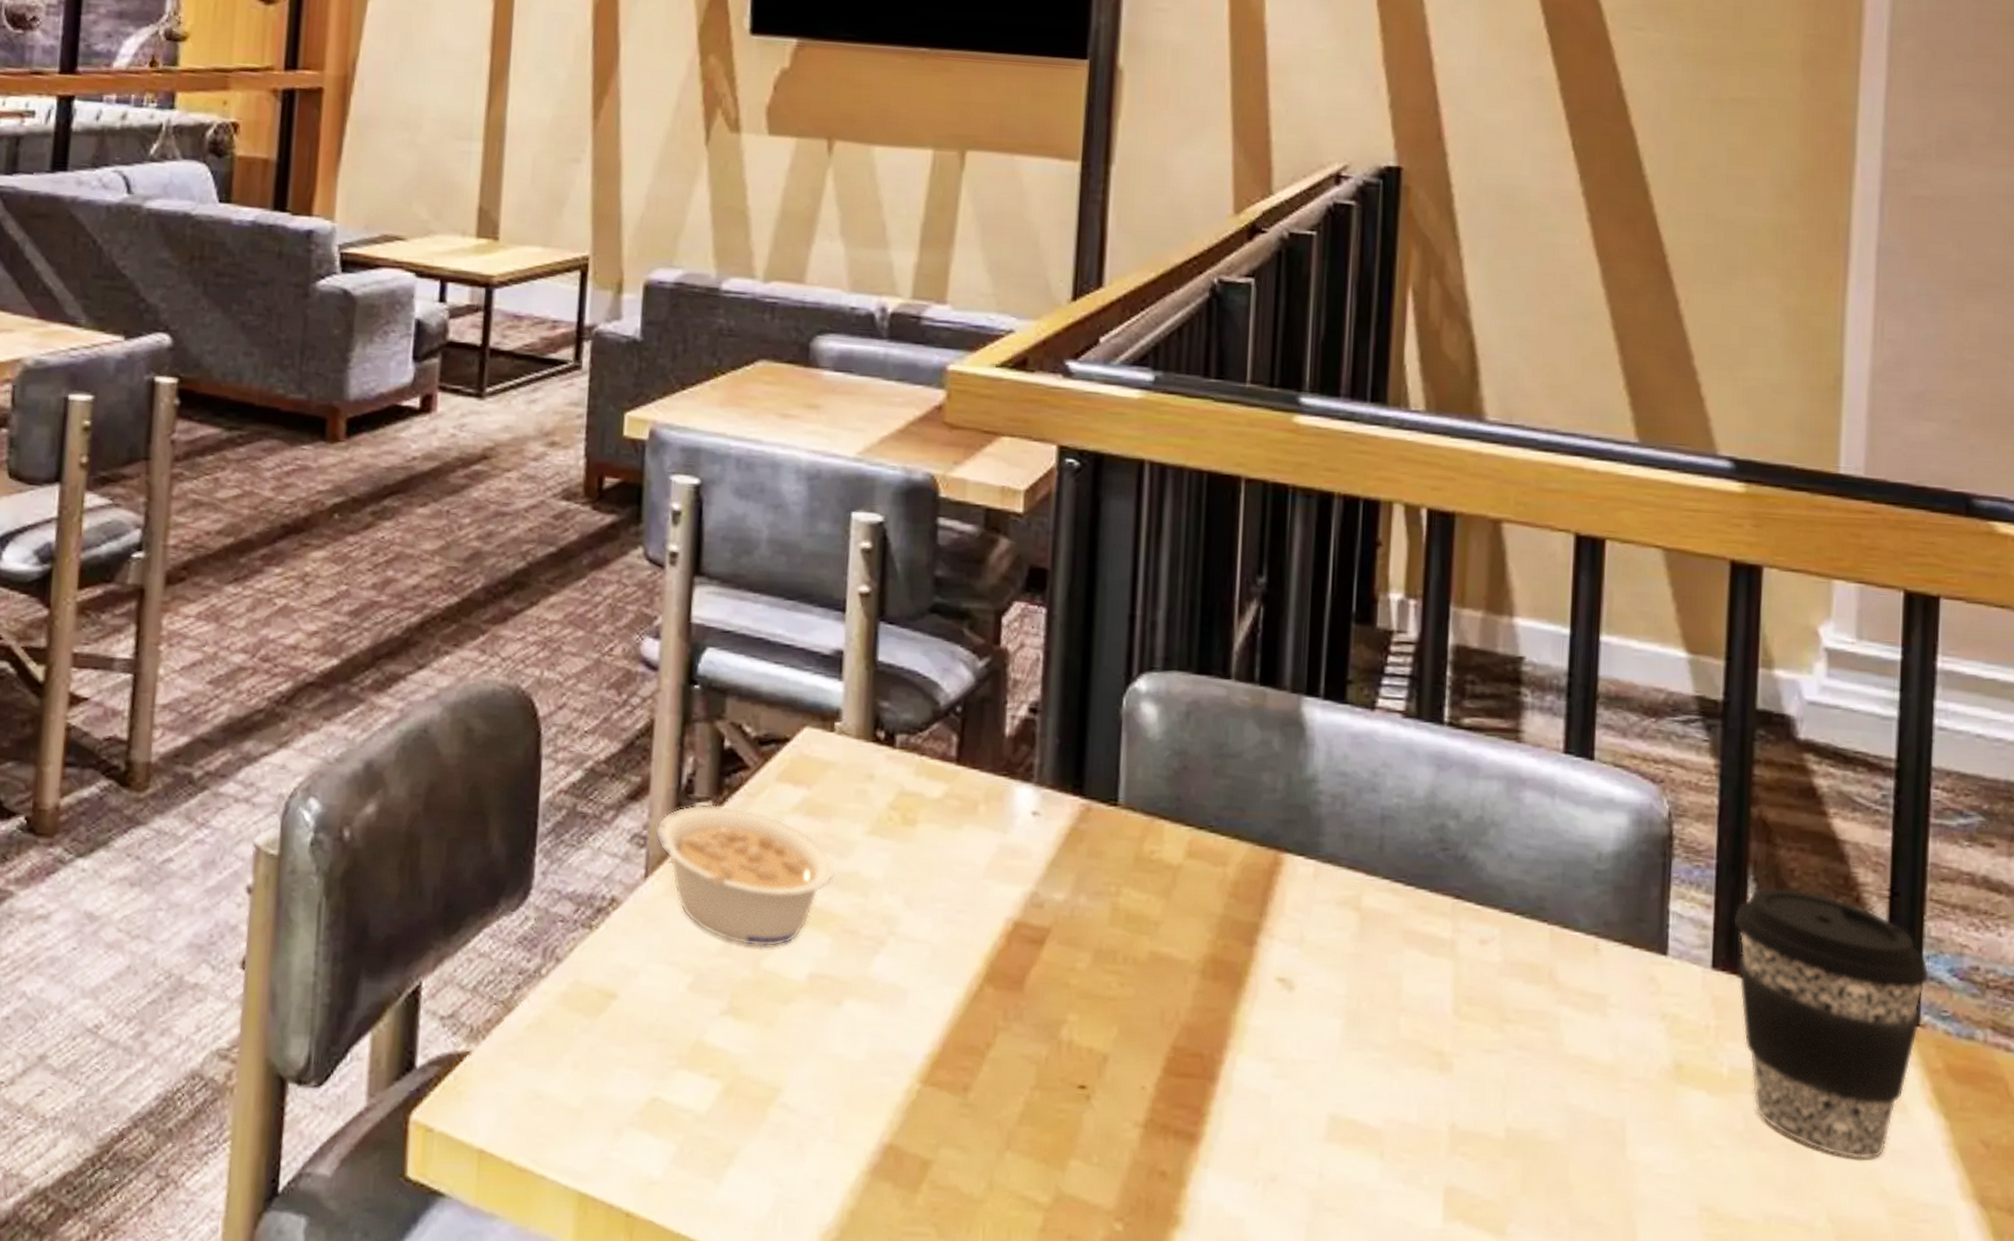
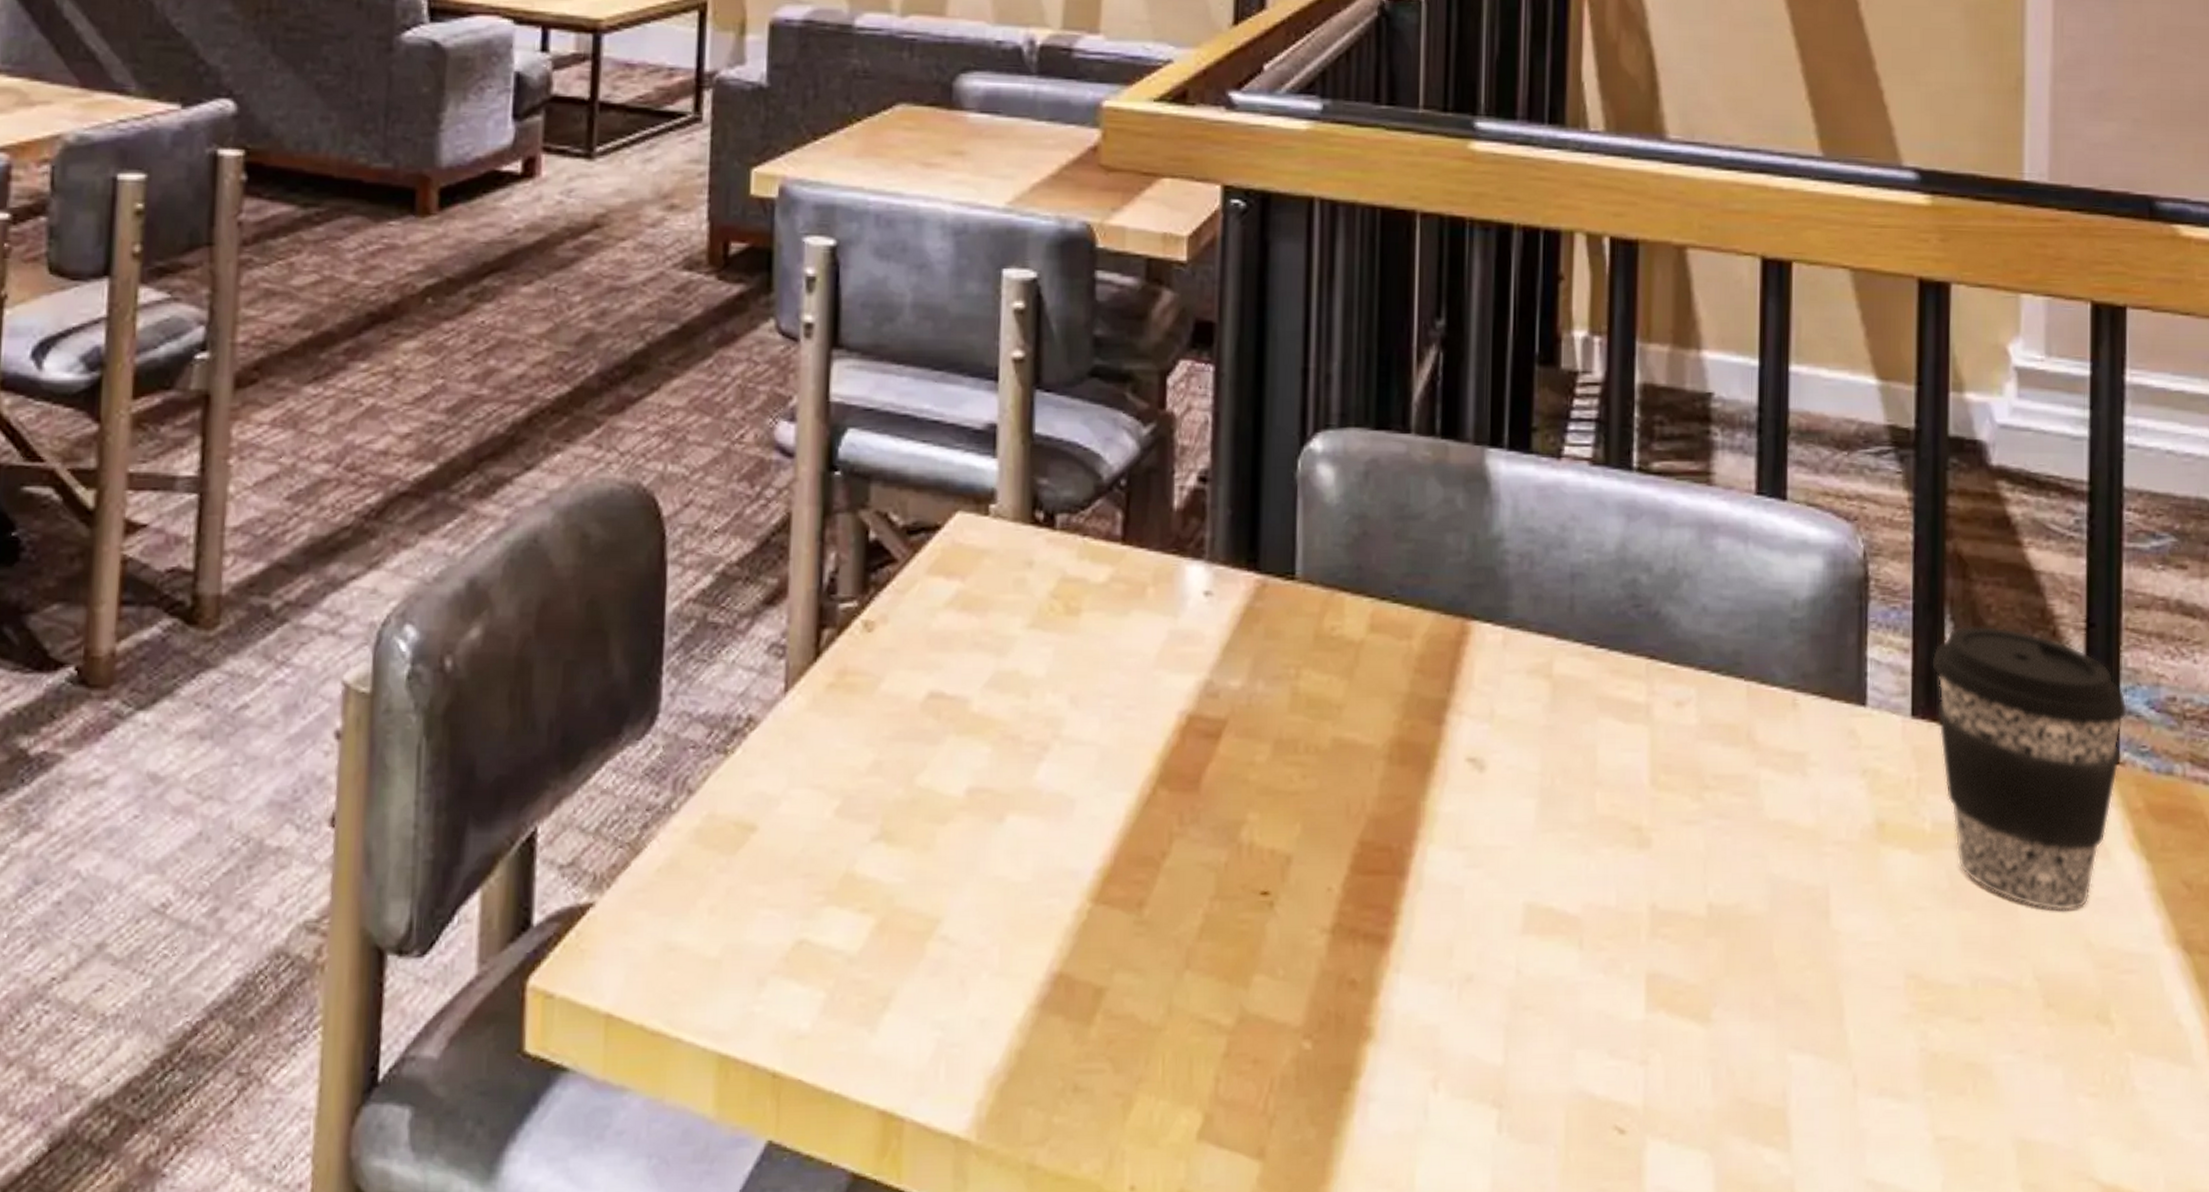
legume: present [656,804,836,948] -> none [796,605,995,762]

